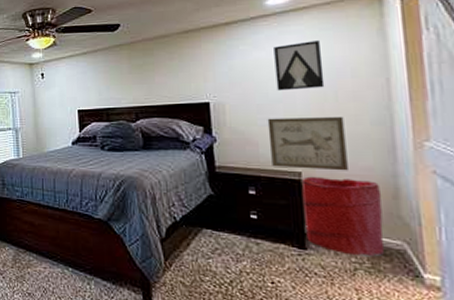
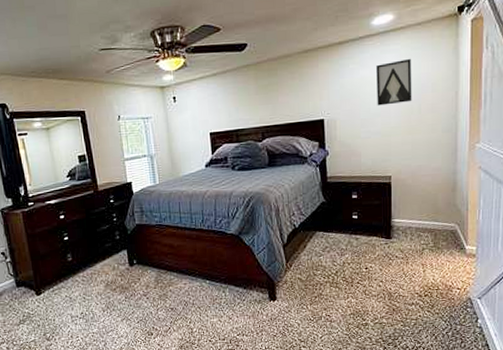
wall art: present [267,117,348,171] -> none [368,127,424,173]
laundry hamper: present [301,176,384,257] -> none [390,178,445,239]

